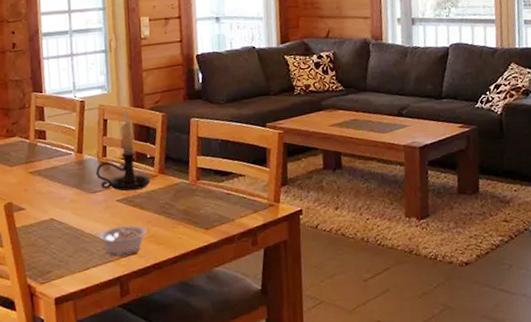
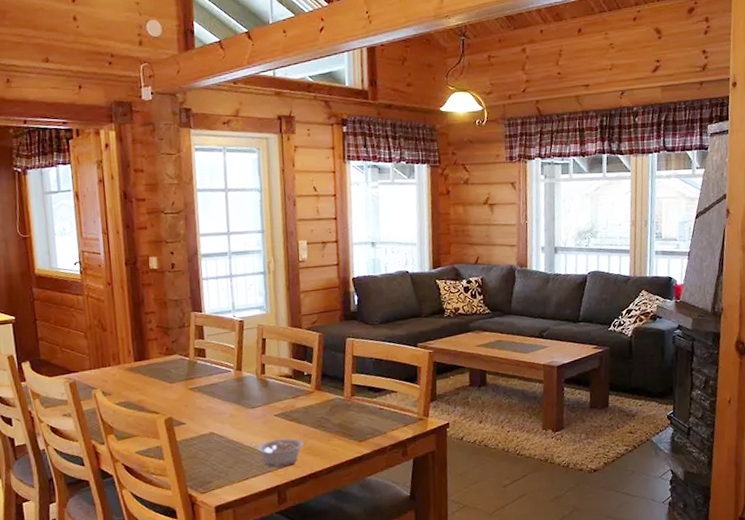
candle holder: present [96,110,151,192] -> none [255,330,308,407]

